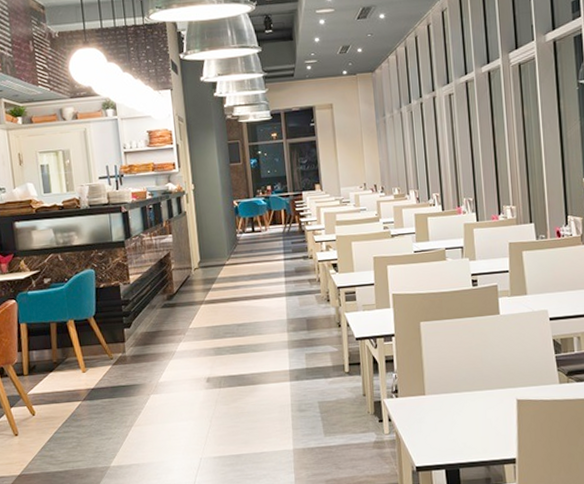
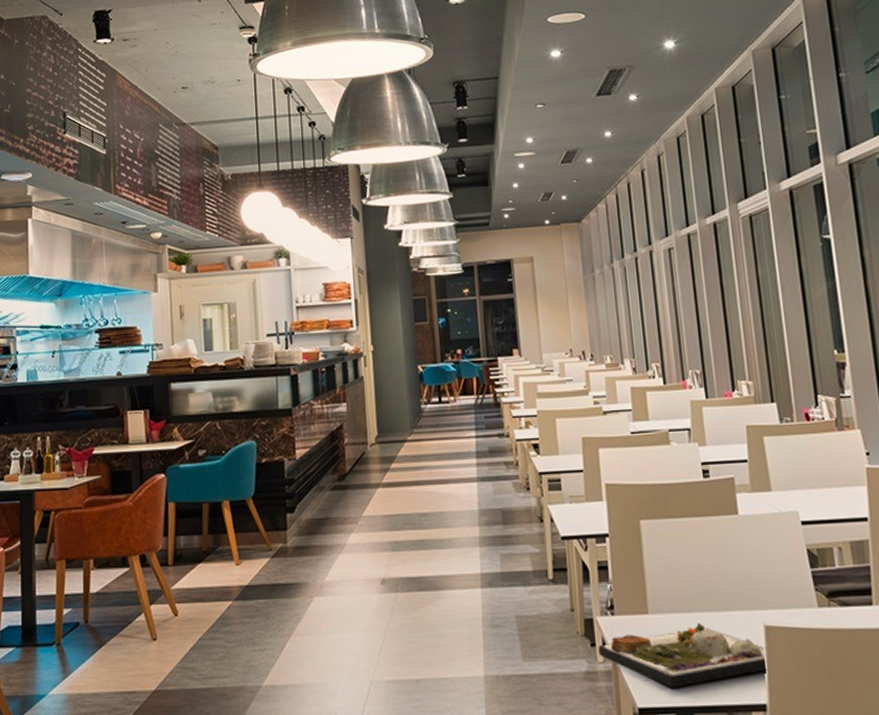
dinner plate: none [385,400,519,451] -> present [598,623,769,688]

